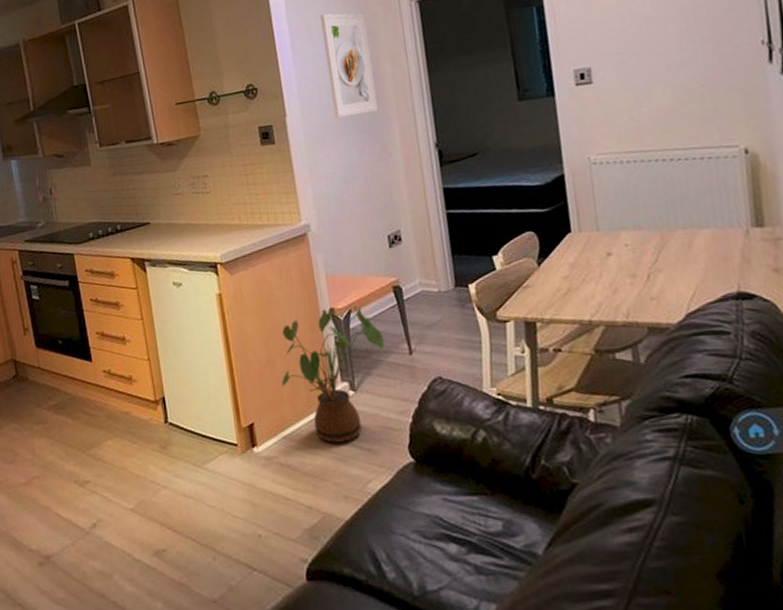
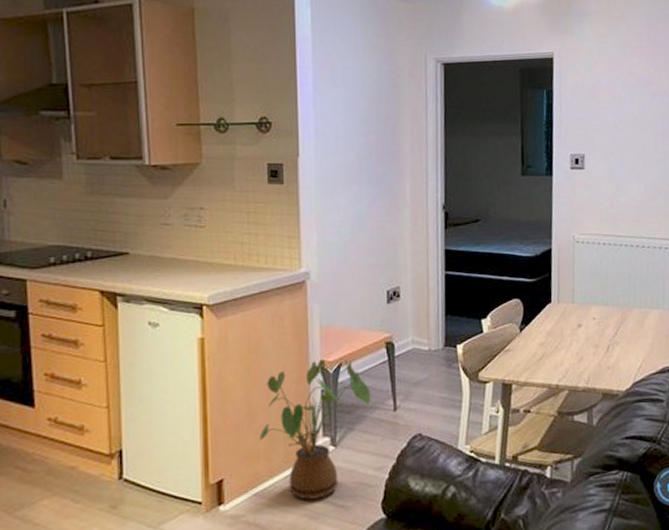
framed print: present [320,13,378,118] -> none [347,57,393,166]

